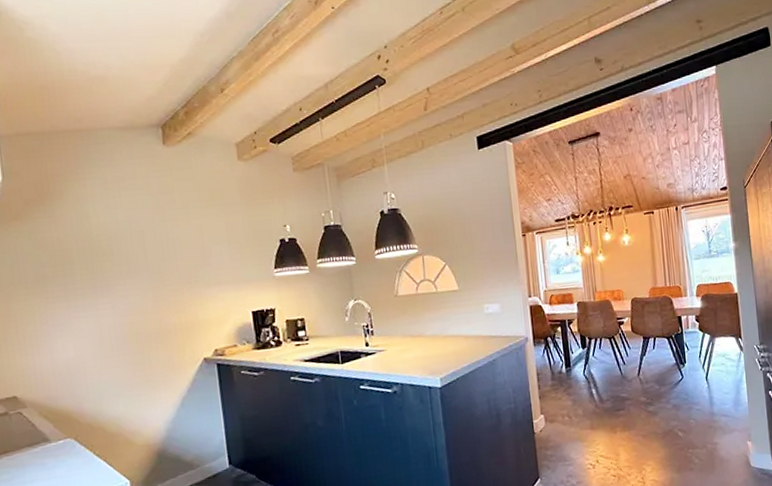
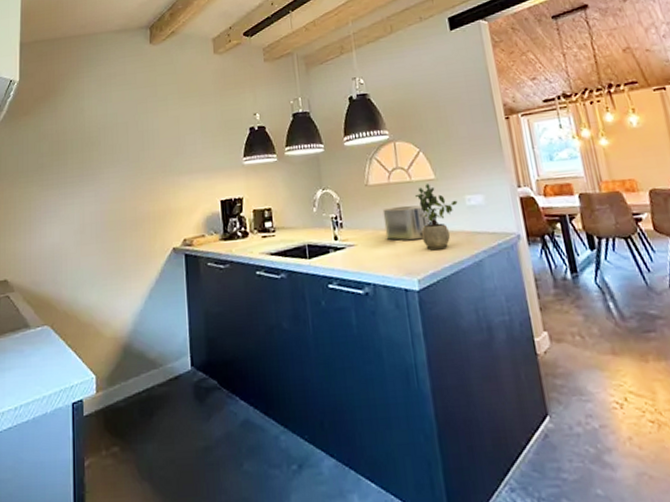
toaster: none [410,313,454,346] -> present [382,205,431,242]
potted plant: none [440,294,477,353] -> present [415,184,458,251]

